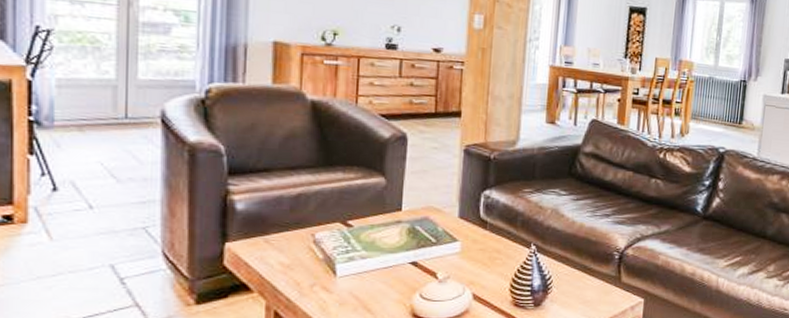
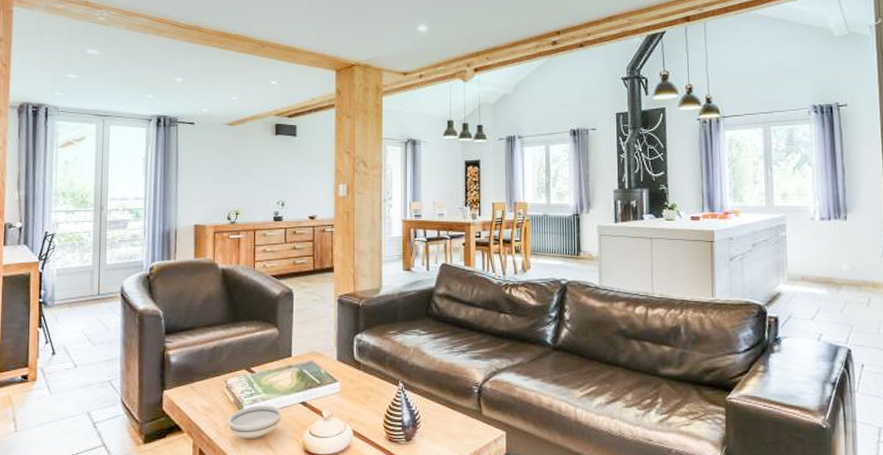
bowl: none [315,264,386,302] -> present [228,405,282,440]

